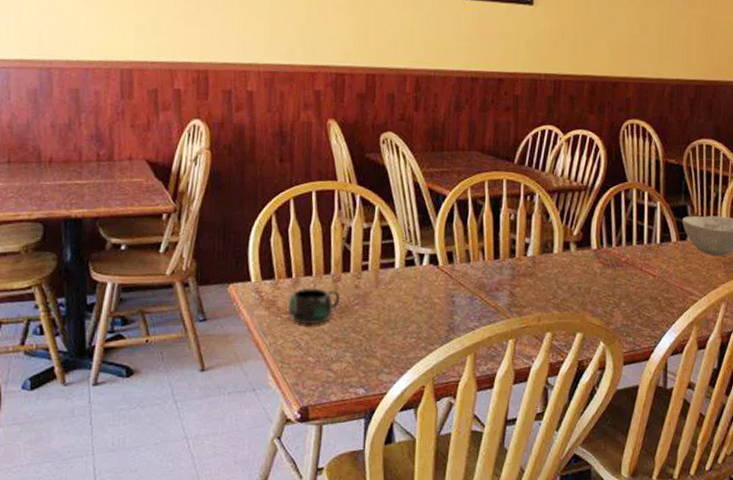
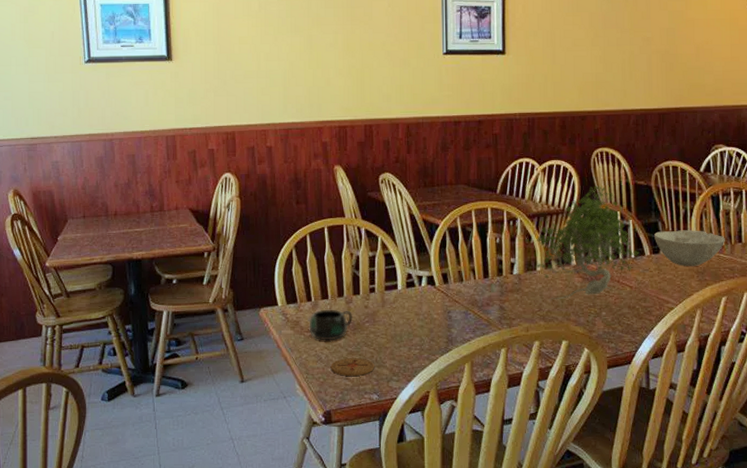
coaster: none [310,345,364,366] -> present [330,357,375,376]
plant: none [553,161,666,287] -> present [536,185,639,300]

